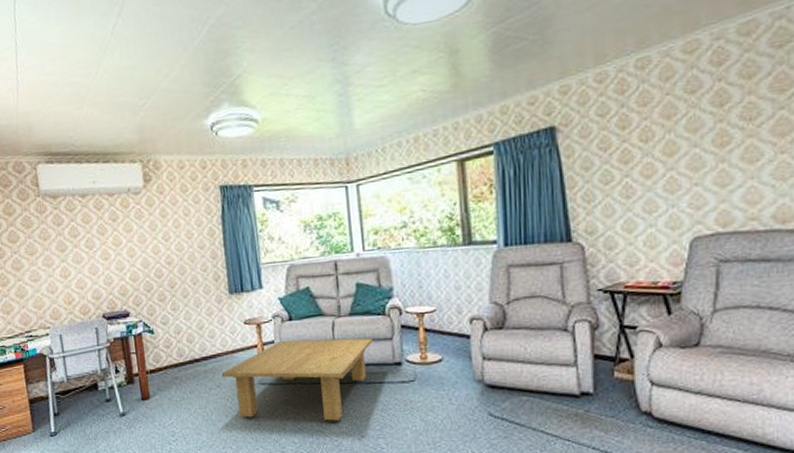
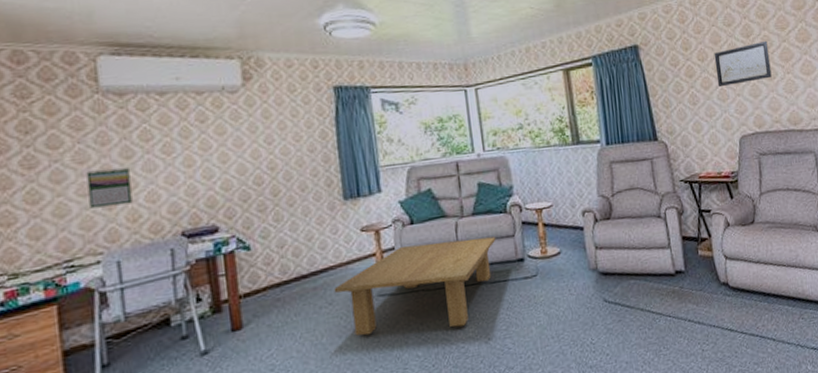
calendar: none [35,258,68,292] -> present [86,167,133,209]
wall art: none [664,109,754,176] -> present [714,40,772,88]

